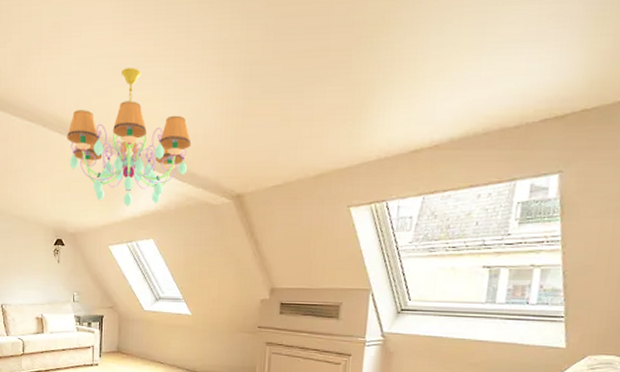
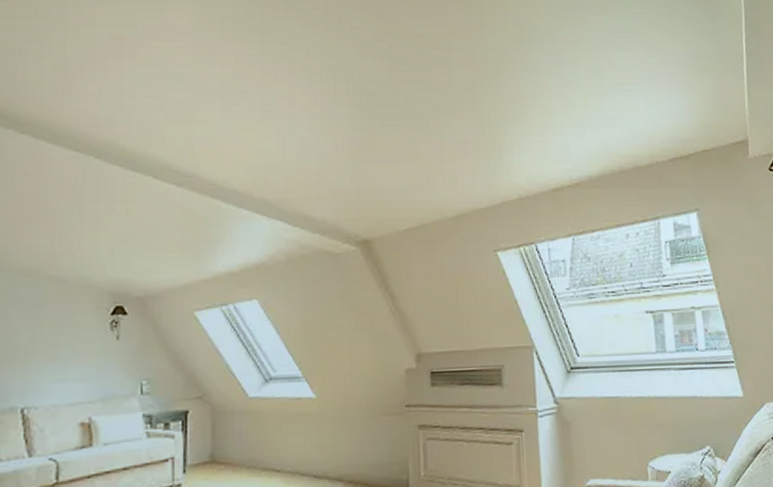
chandelier: present [67,68,191,206] -> none [131,91,302,259]

